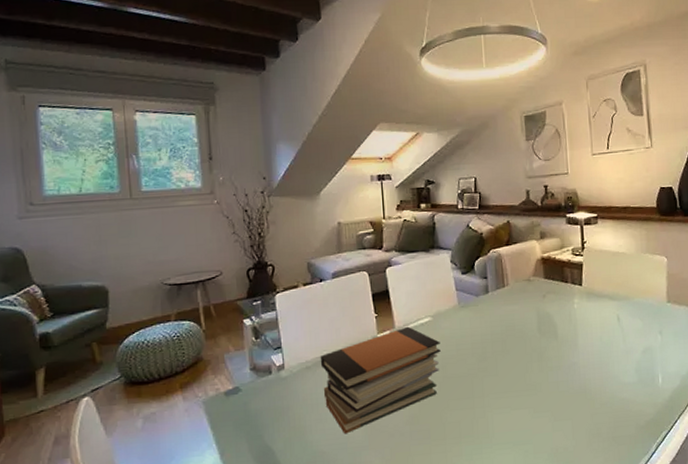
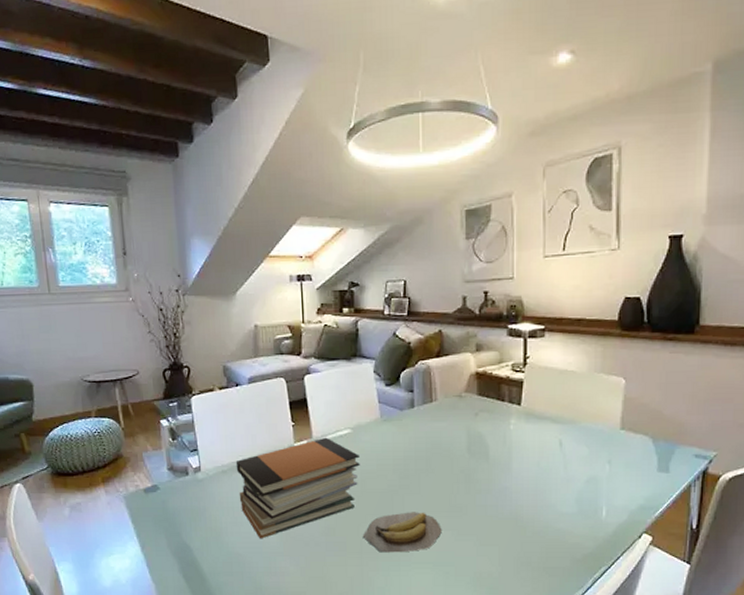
banana: none [445,393,520,437] -> present [362,512,442,553]

